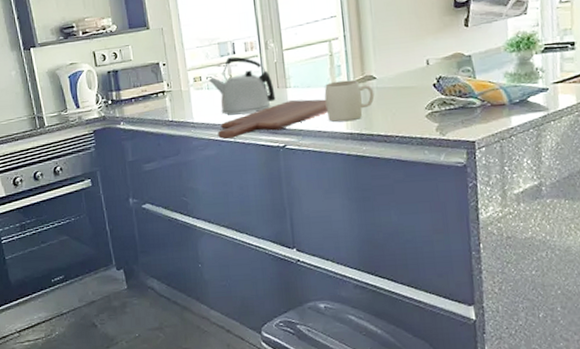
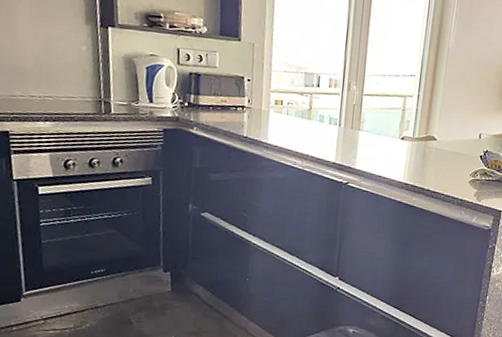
kettle: present [208,56,276,116] -> none [289,89,348,148]
cutting board: present [218,99,328,139] -> none [288,142,391,168]
mug: present [324,80,375,123] -> none [389,134,433,173]

